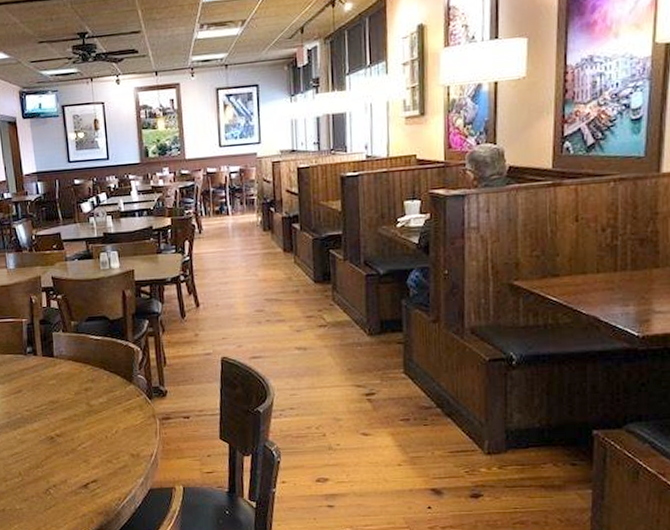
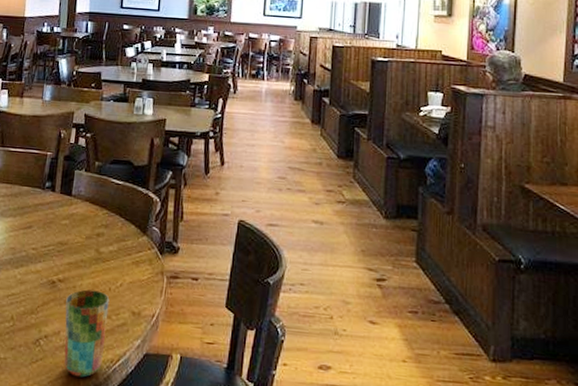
cup: none [67,440,111,516] -> present [64,289,110,378]

